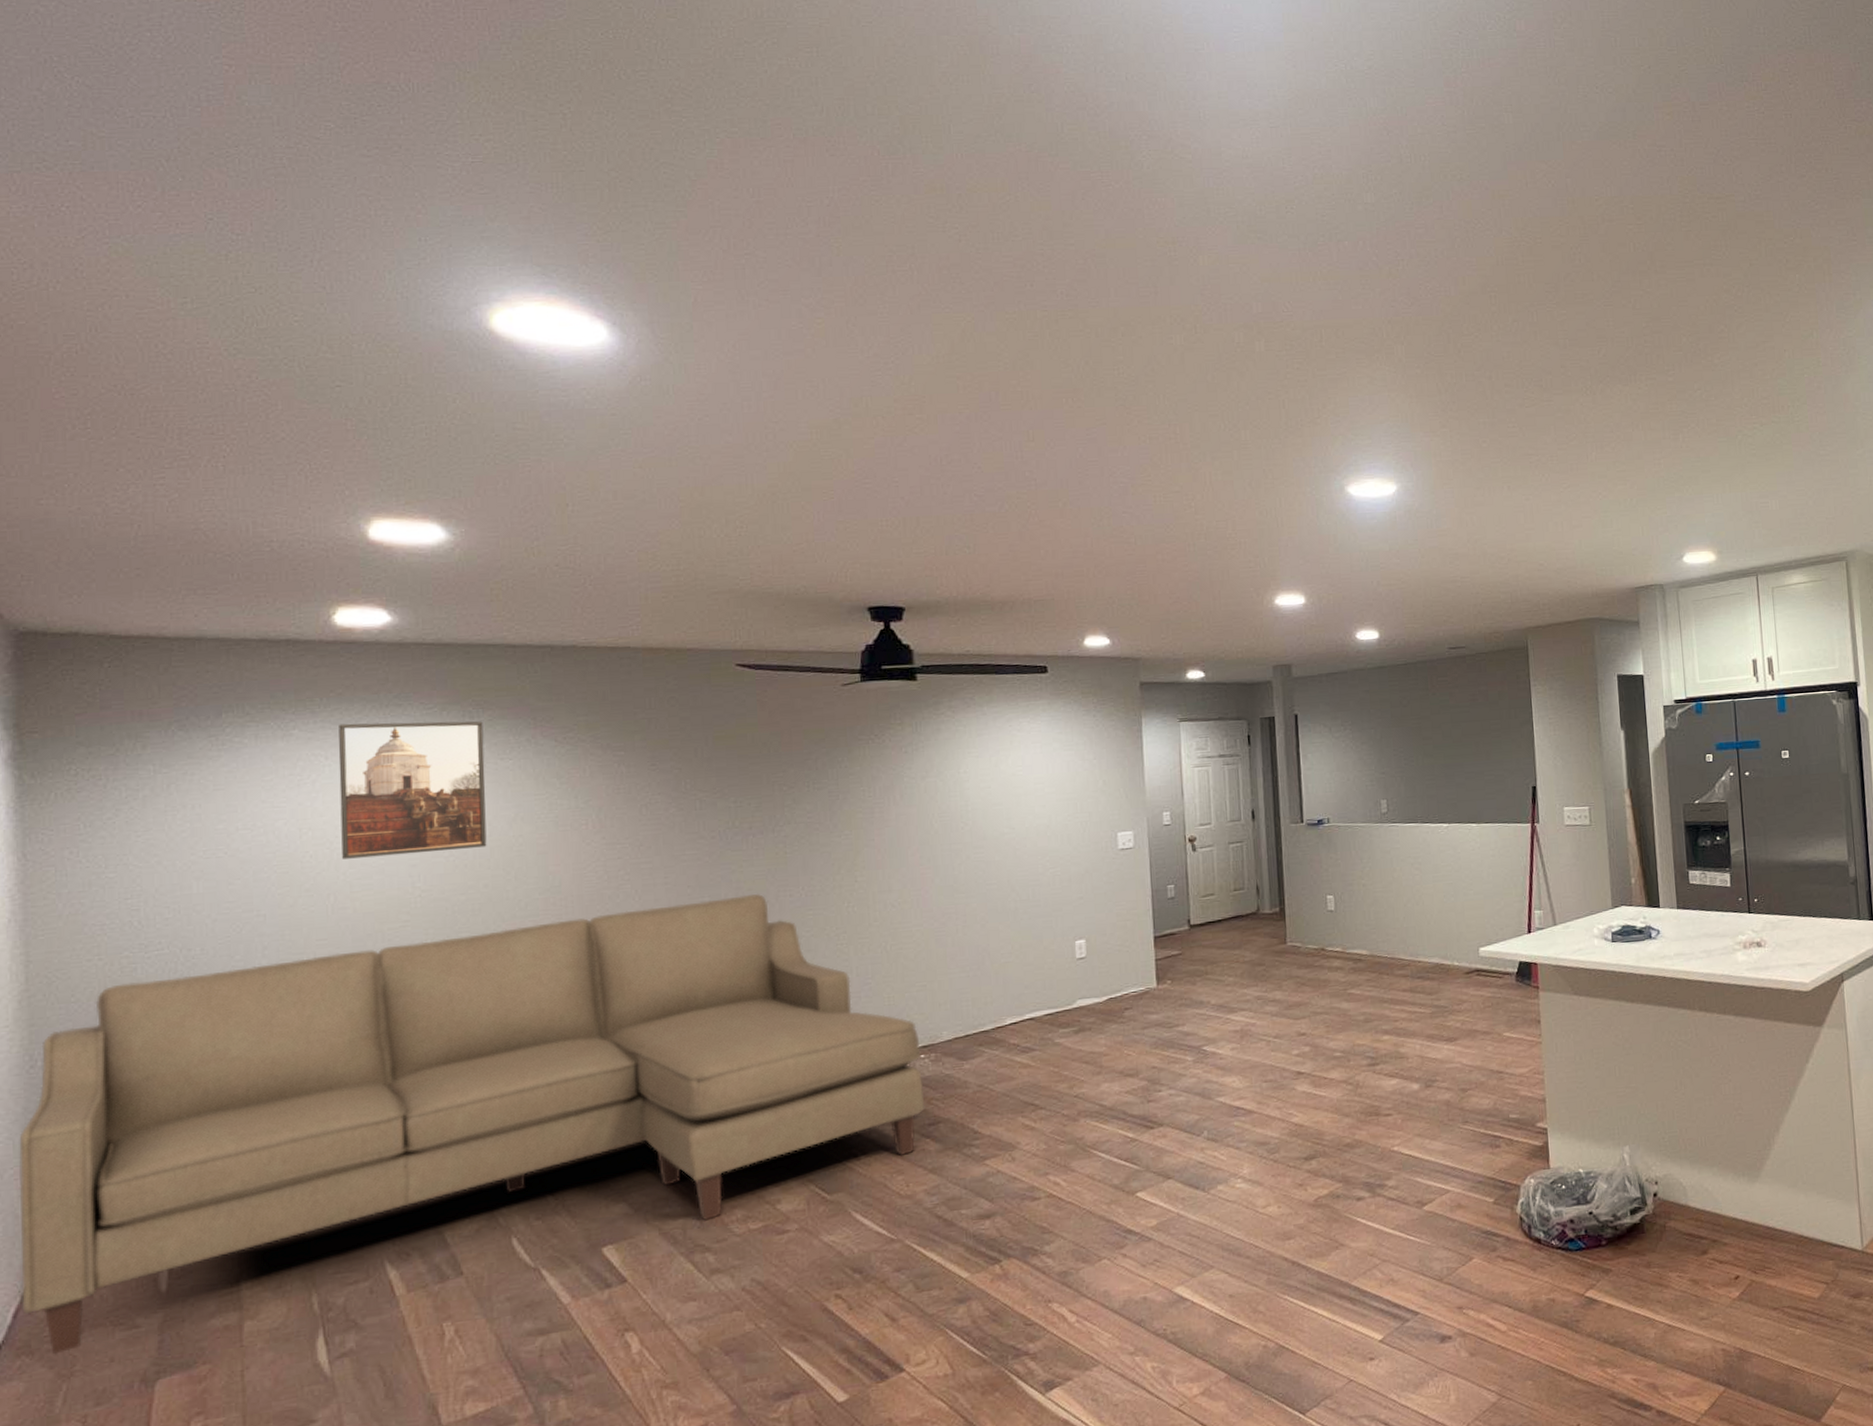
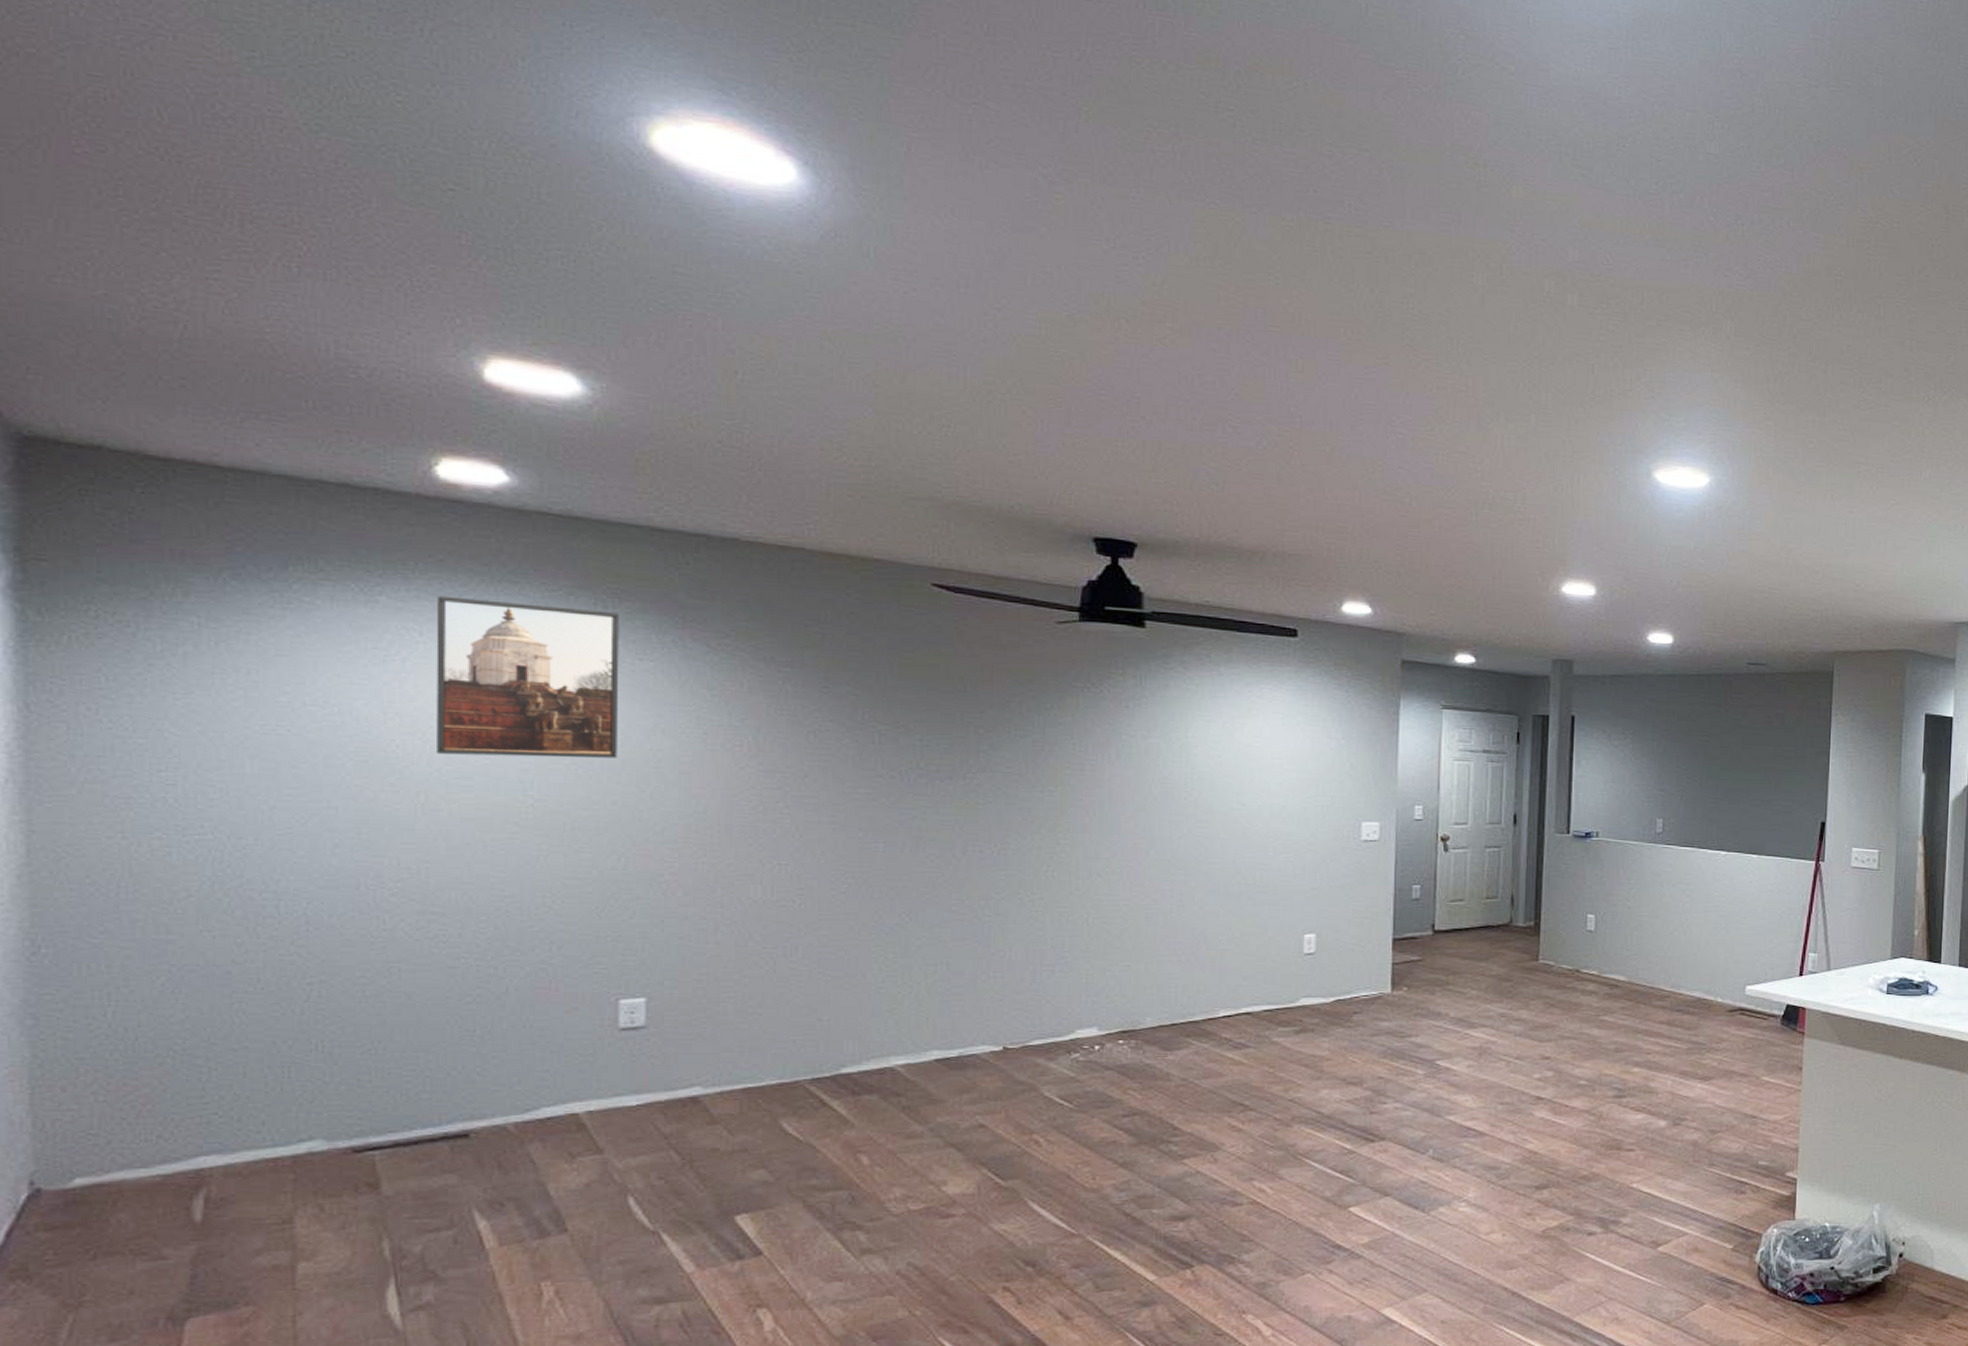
sofa: present [19,893,925,1355] -> none [15,845,1120,1282]

